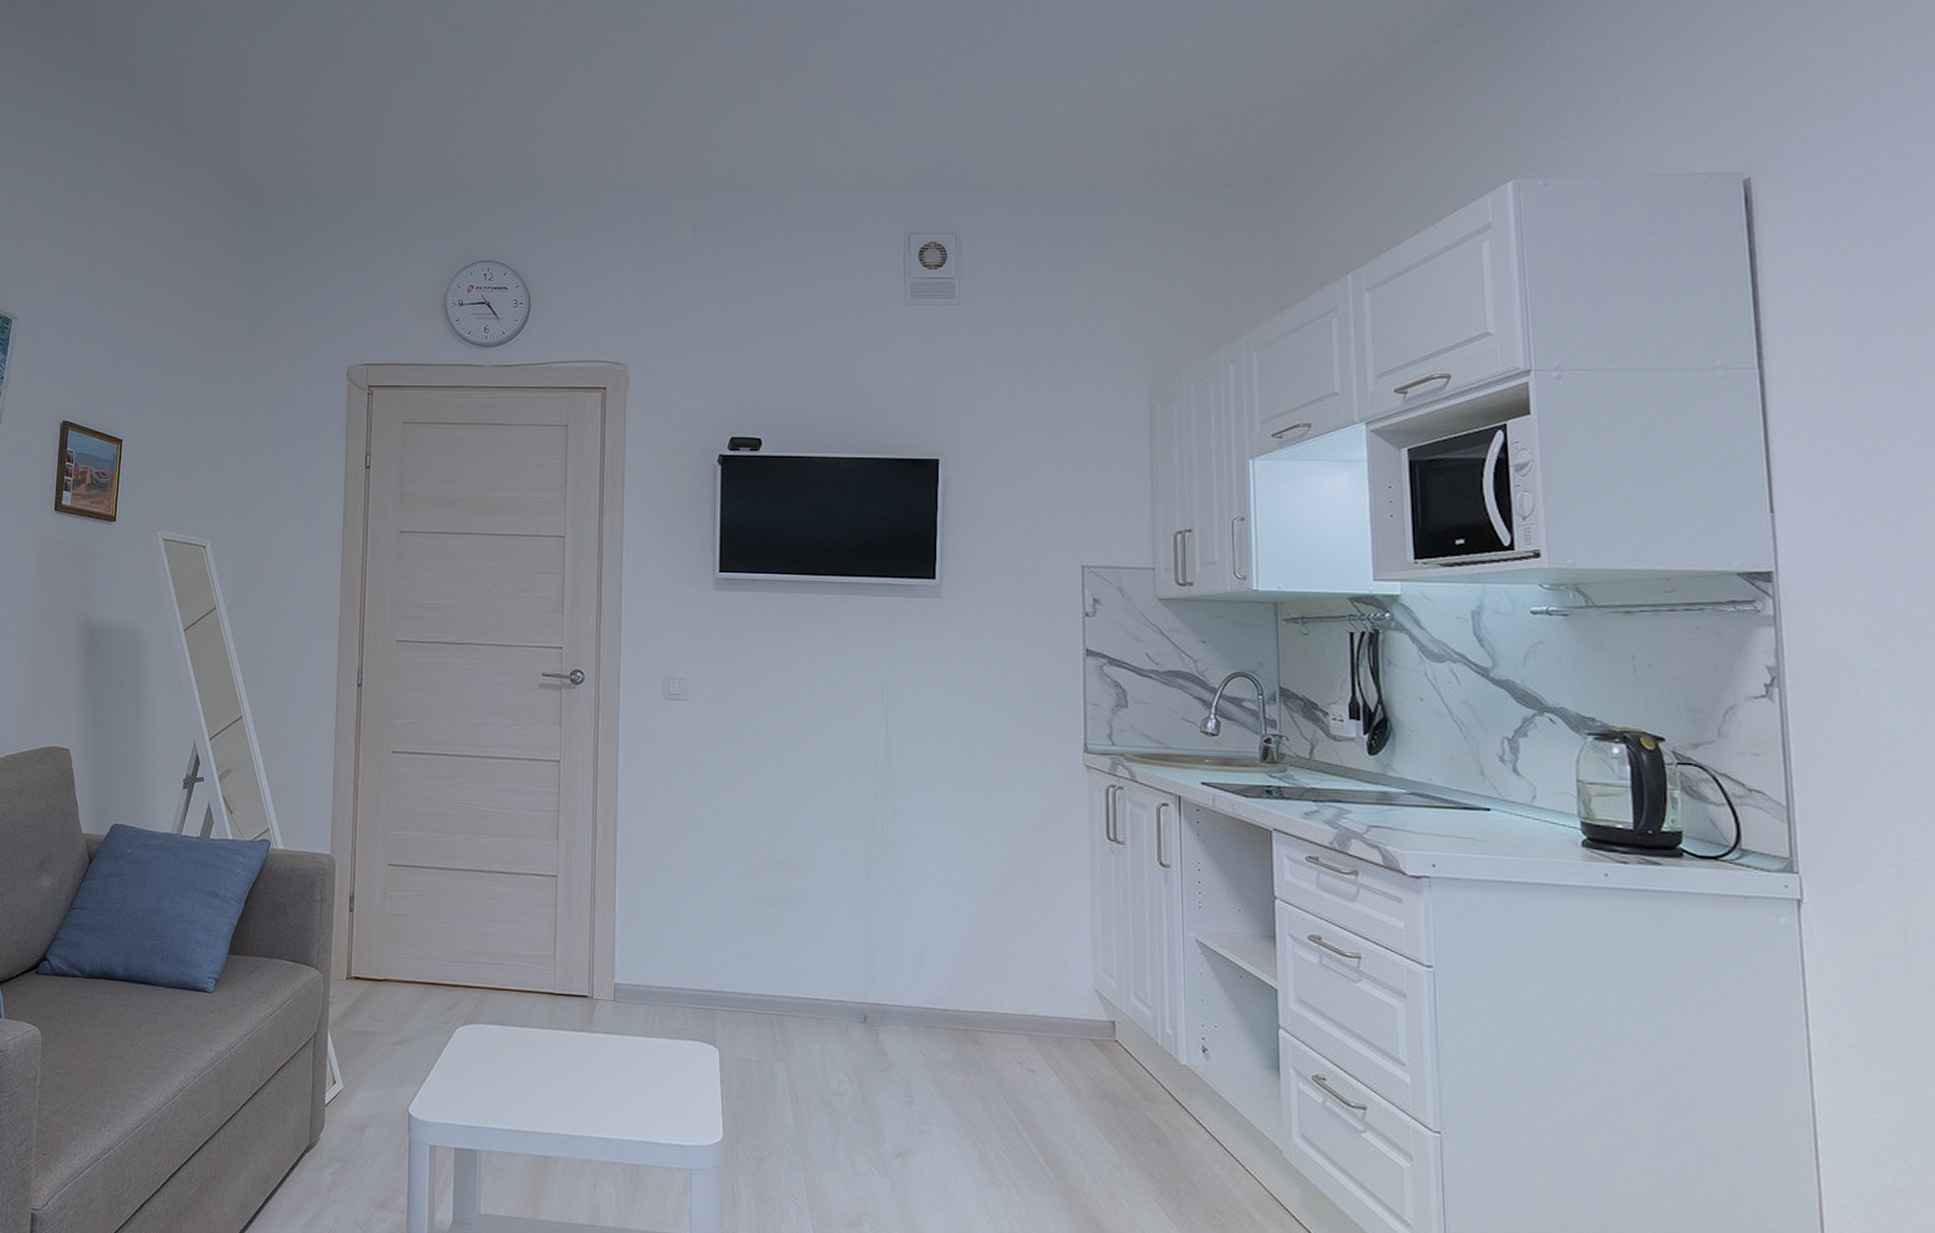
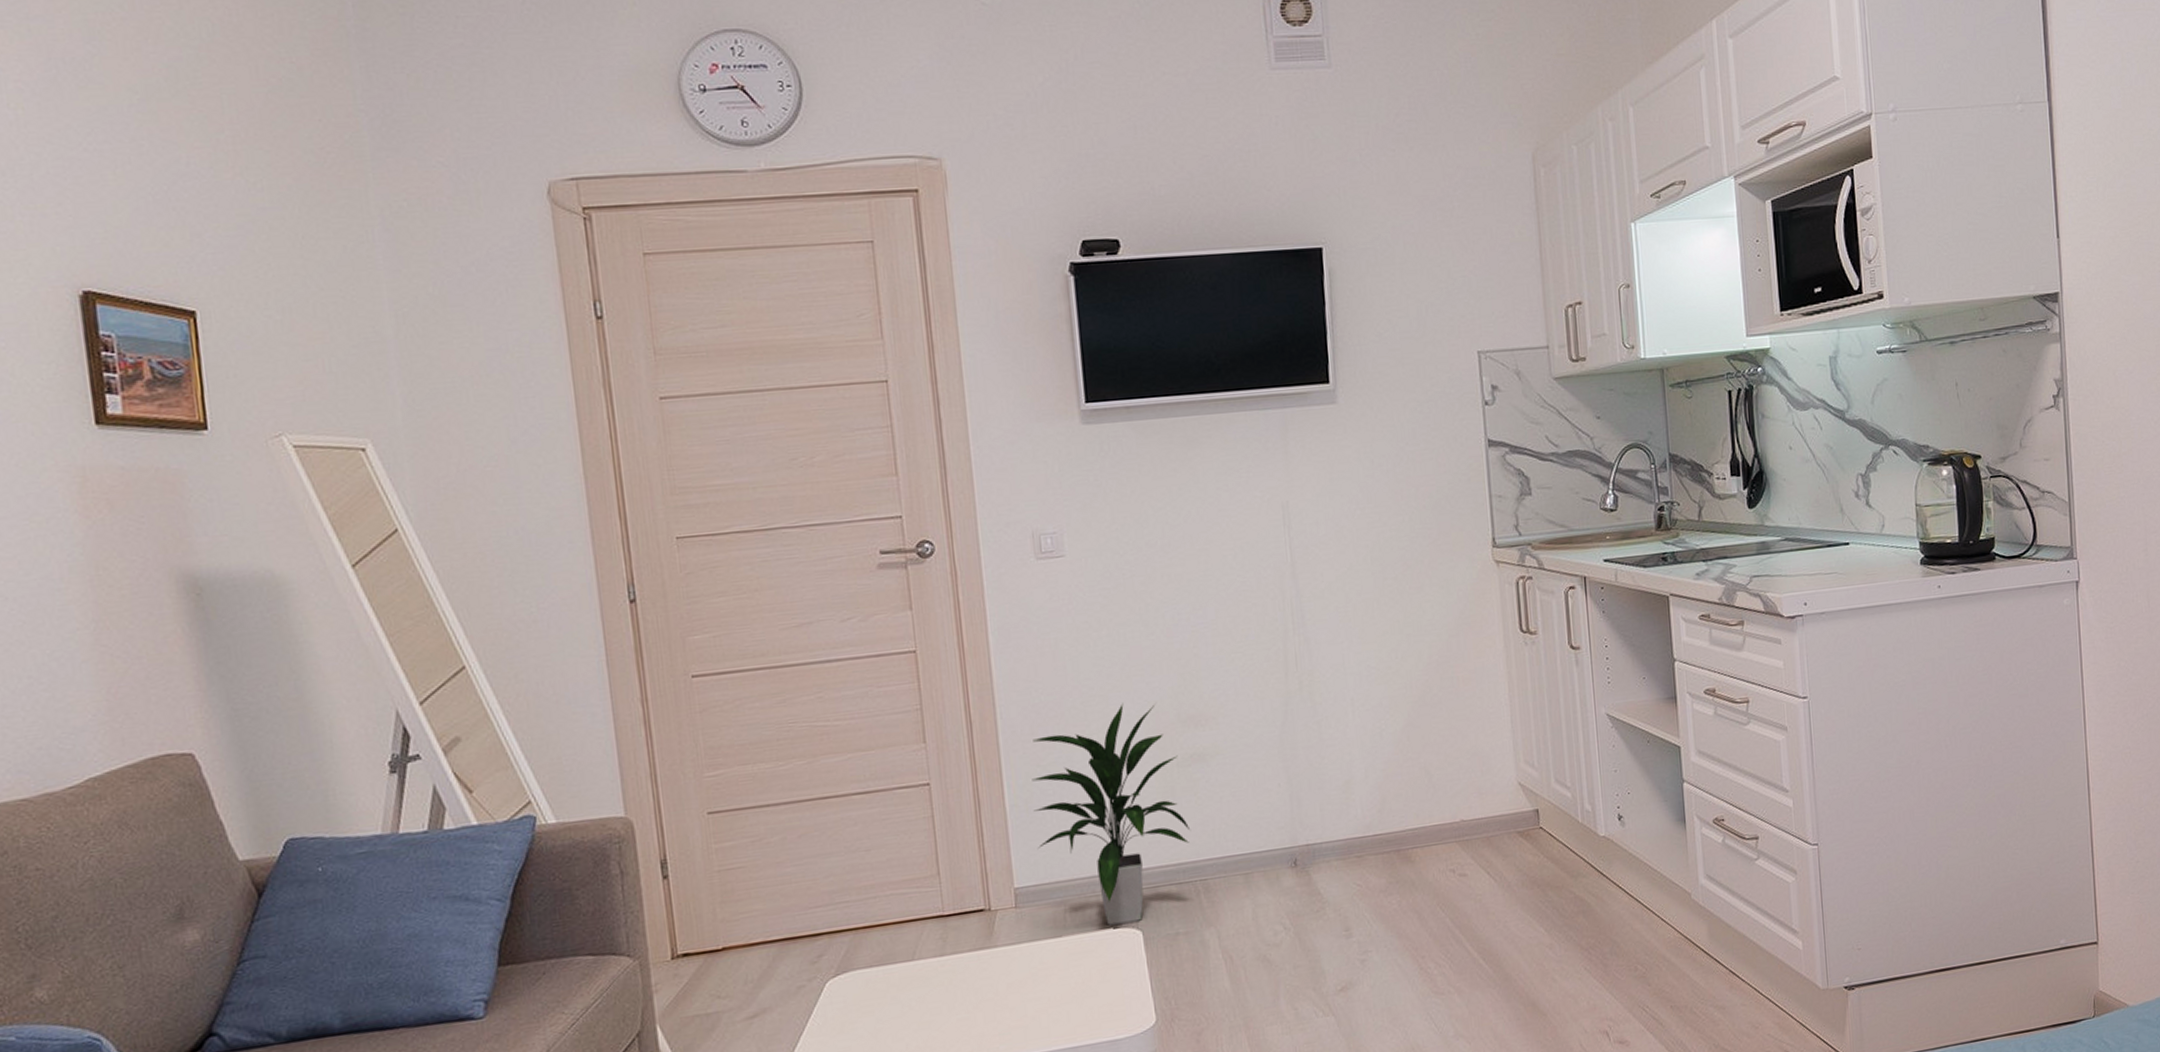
indoor plant: none [638,837,771,1039] -> present [1032,703,1190,925]

